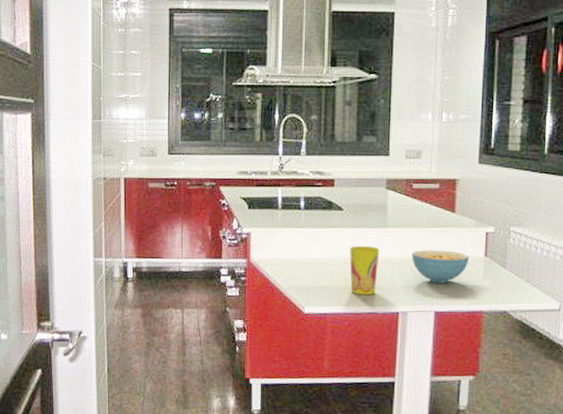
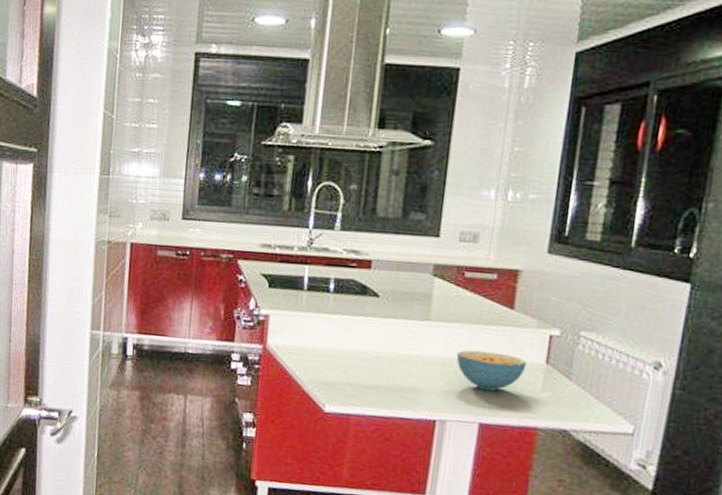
cup: present [350,245,380,296] -> none [381,339,420,398]

